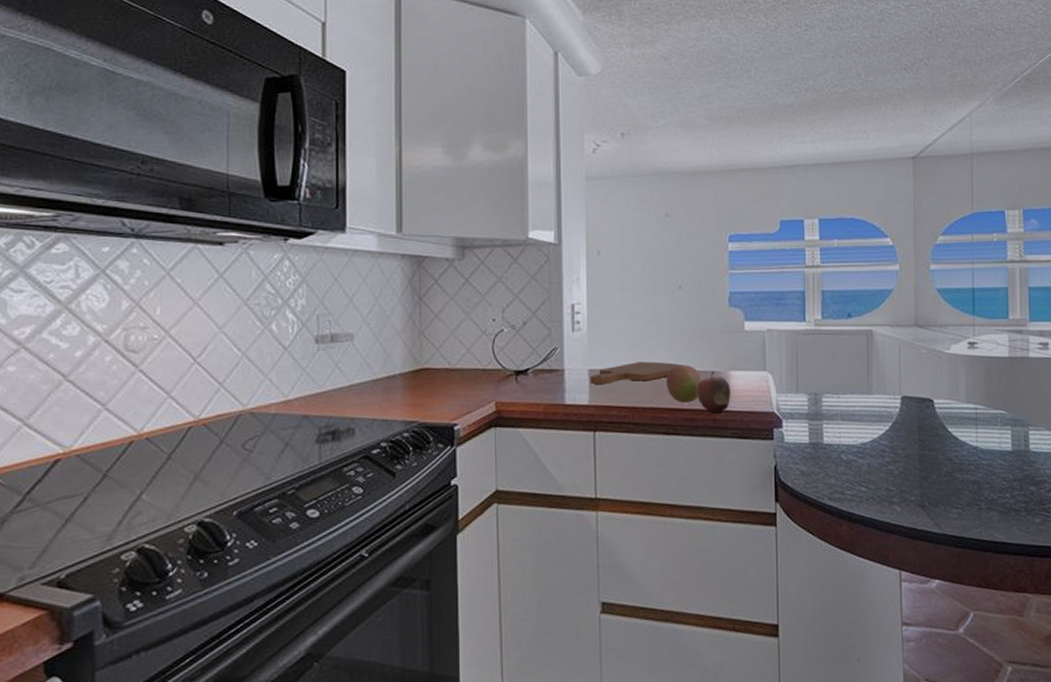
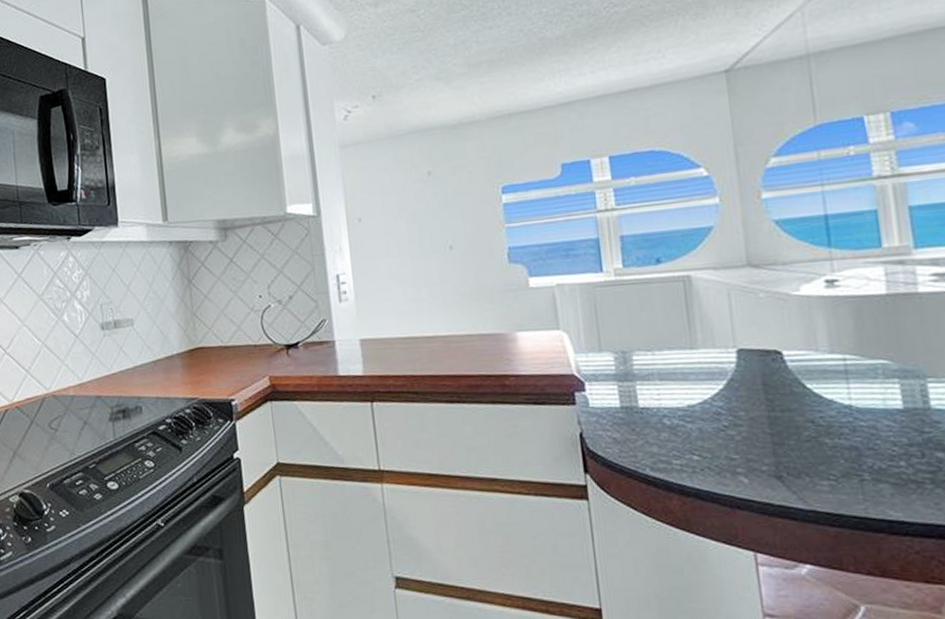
cutting board: present [590,361,690,385] -> none [362,327,470,355]
fruit: present [666,365,702,403] -> none [444,328,485,369]
fruit: present [696,371,731,413] -> none [479,334,520,378]

